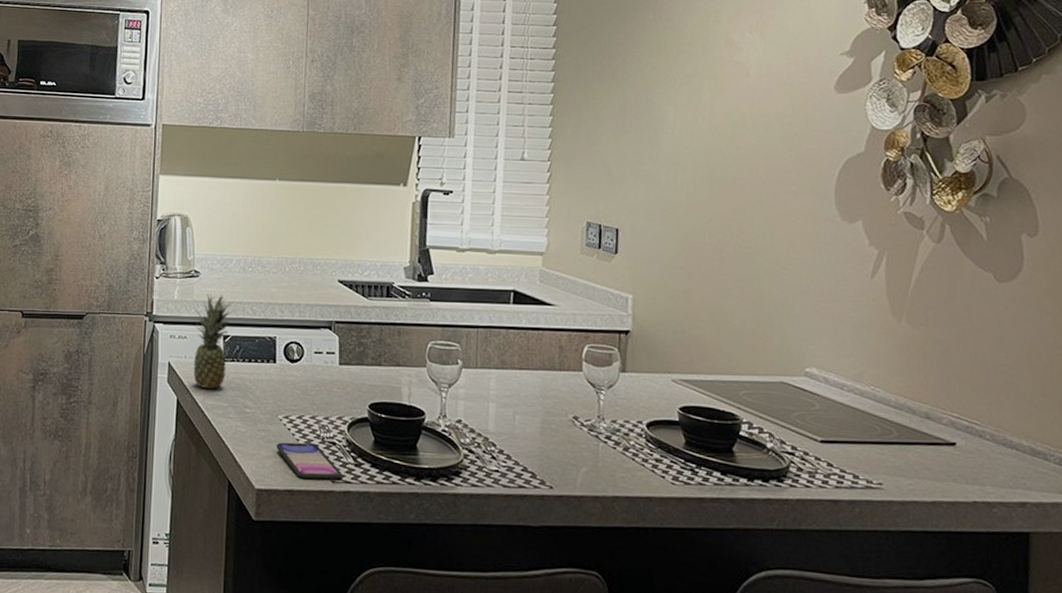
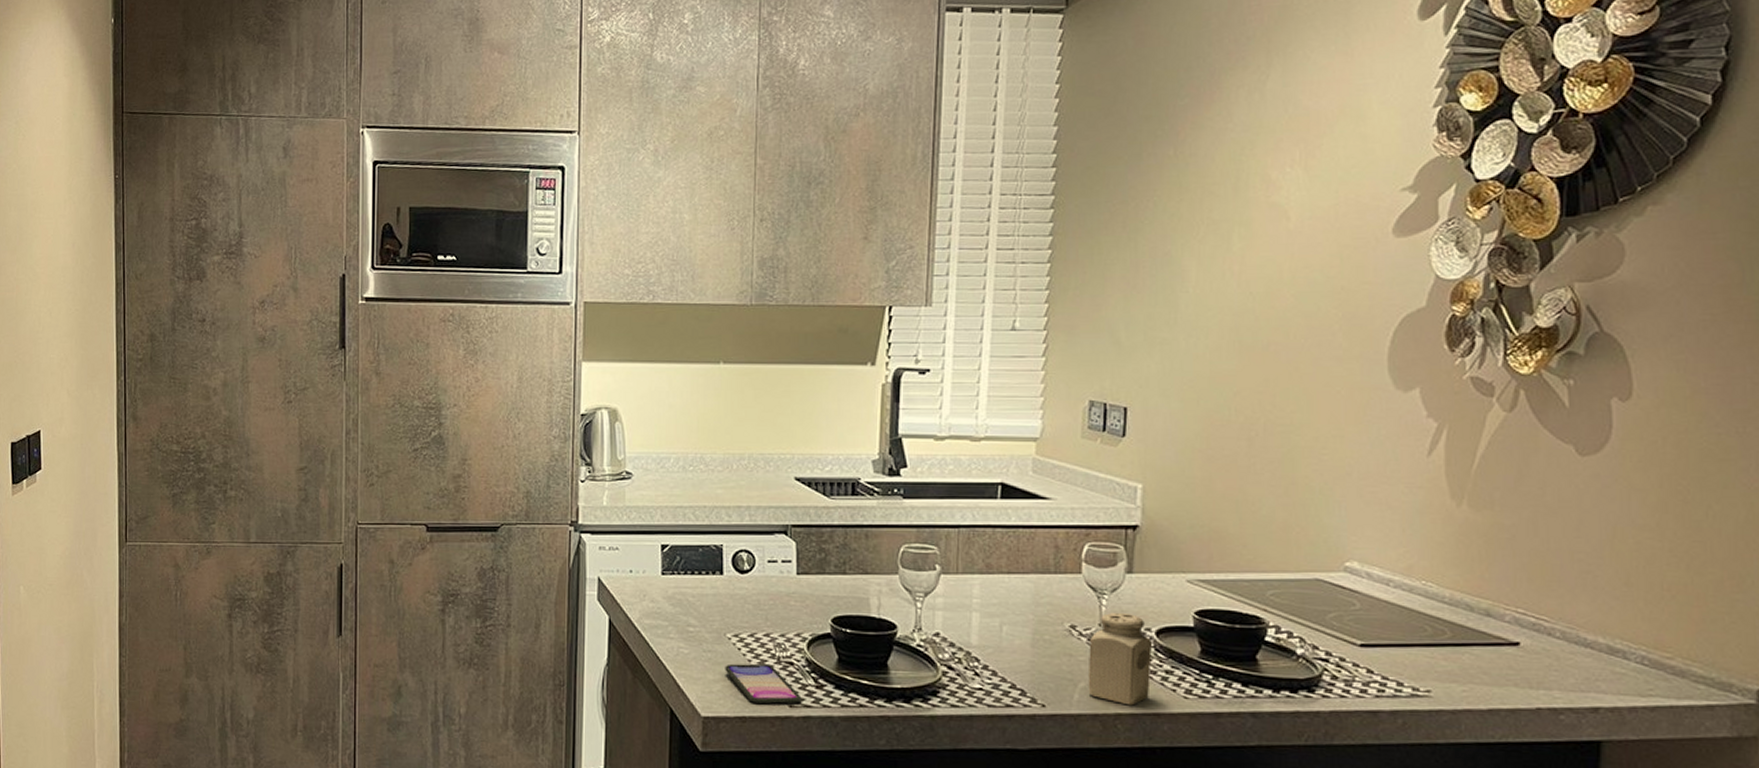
fruit: present [193,293,234,390] -> none [627,497,673,607]
salt shaker: none [589,406,644,490] -> present [1087,612,1153,706]

